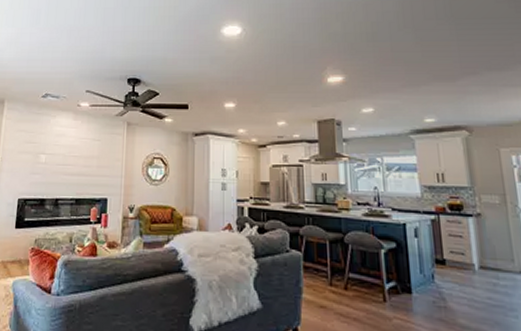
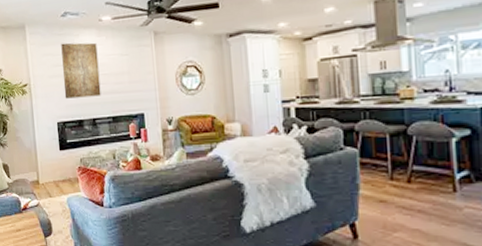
wall art: none [31,122,72,177] -> present [61,42,101,99]

